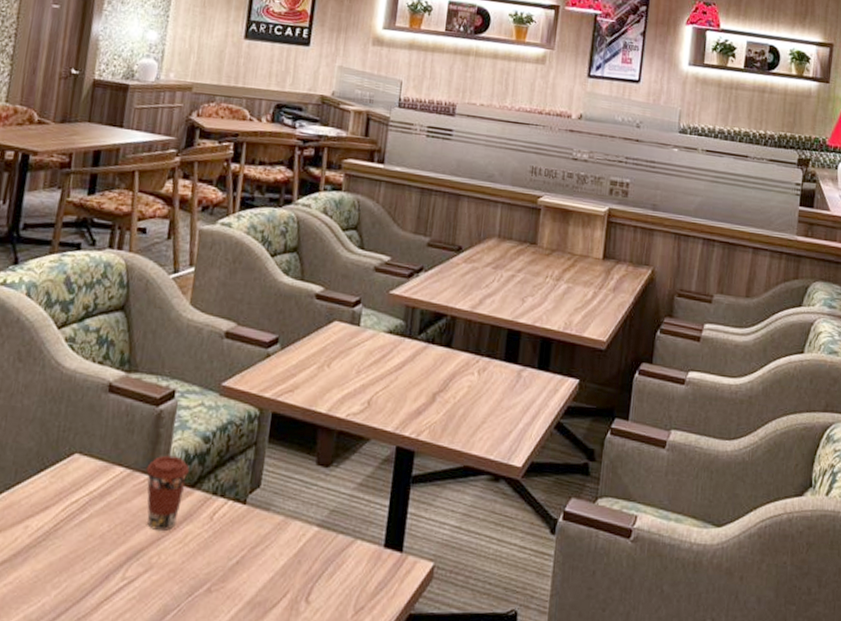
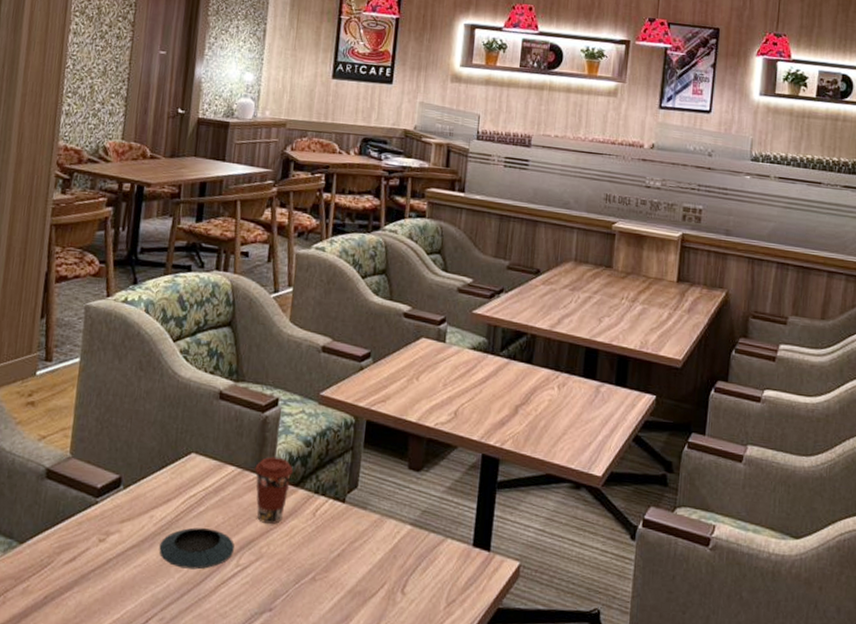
saucer: none [33,537,121,585] -> present [159,527,234,570]

